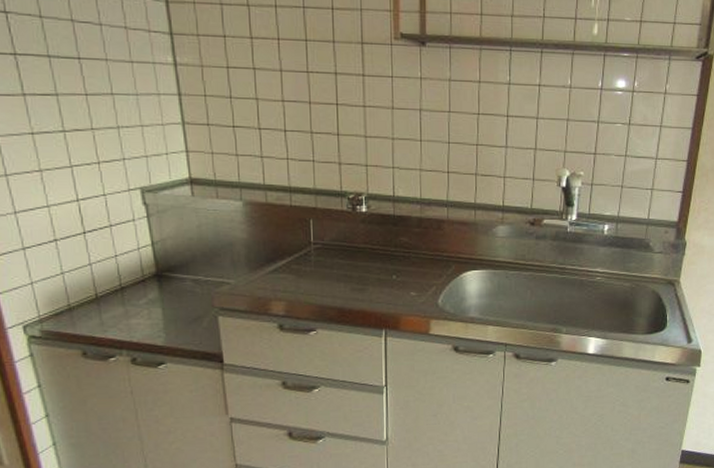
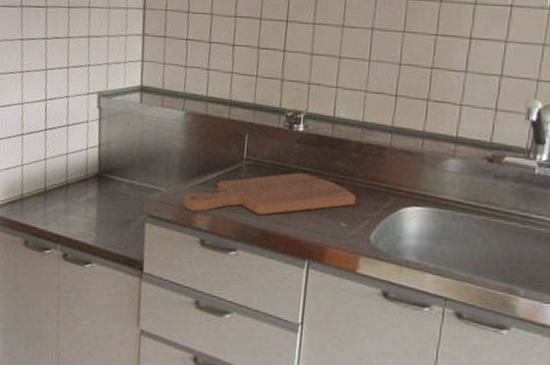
cutting board: none [253,250,422,299] -> present [182,172,356,215]

